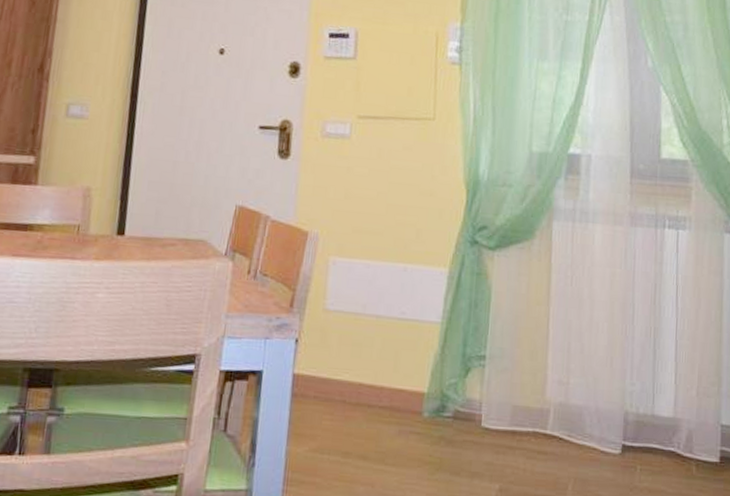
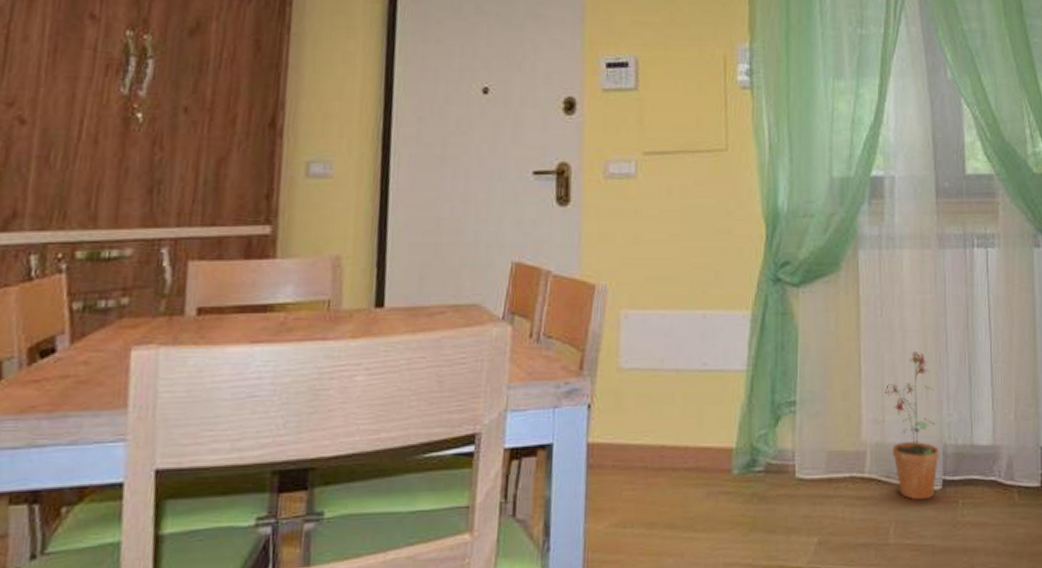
potted plant: none [570,321,621,462] -> present [884,351,940,501]

